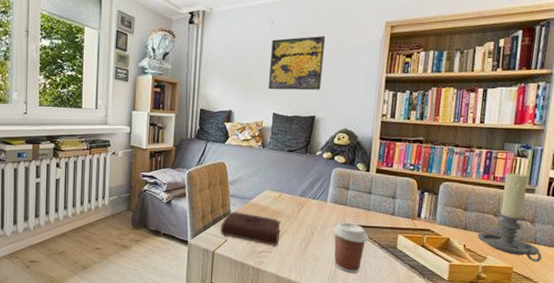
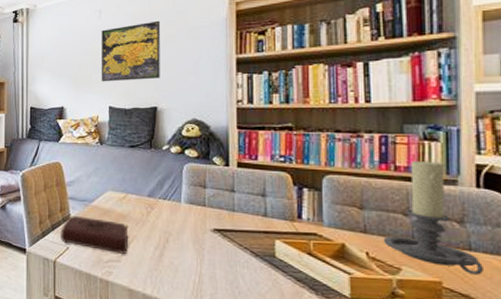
coffee cup: present [332,222,369,273] -> none [191,226,237,287]

